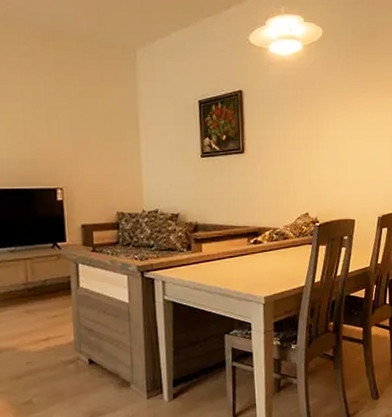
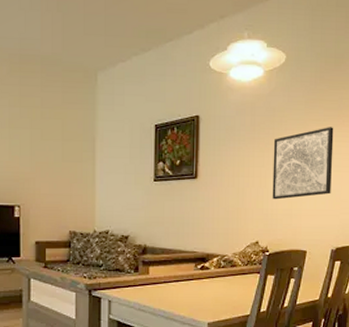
wall art: none [316,98,374,171] -> present [272,127,334,200]

